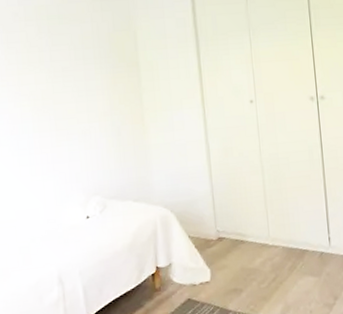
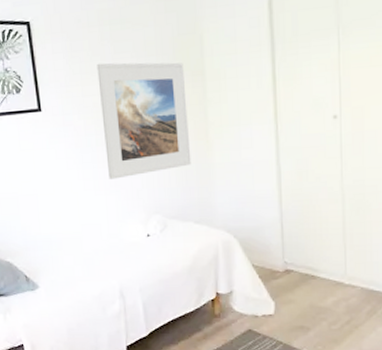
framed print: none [34,54,129,165] -> present [97,62,192,179]

